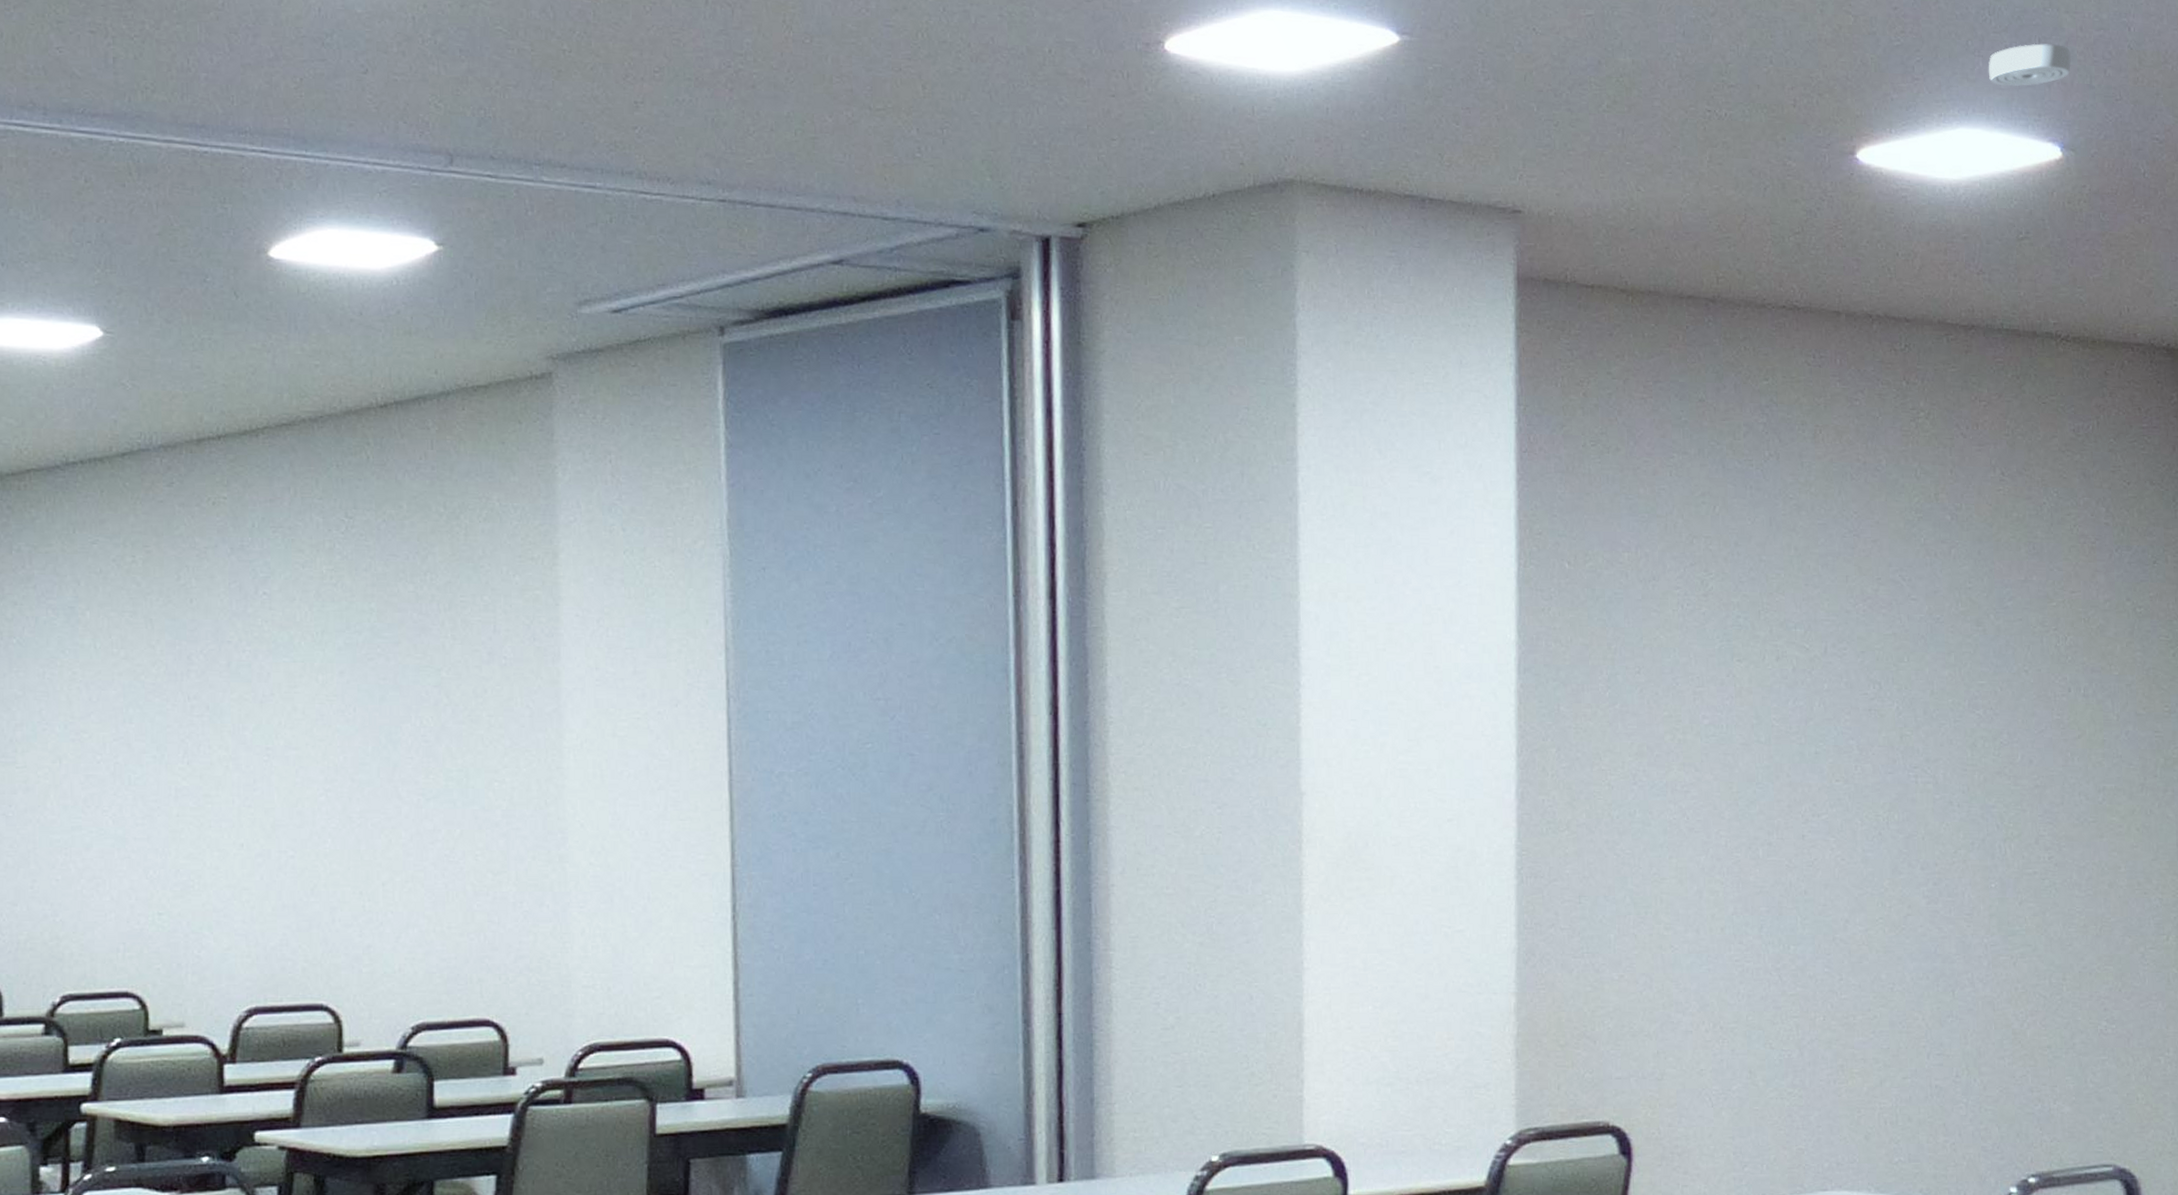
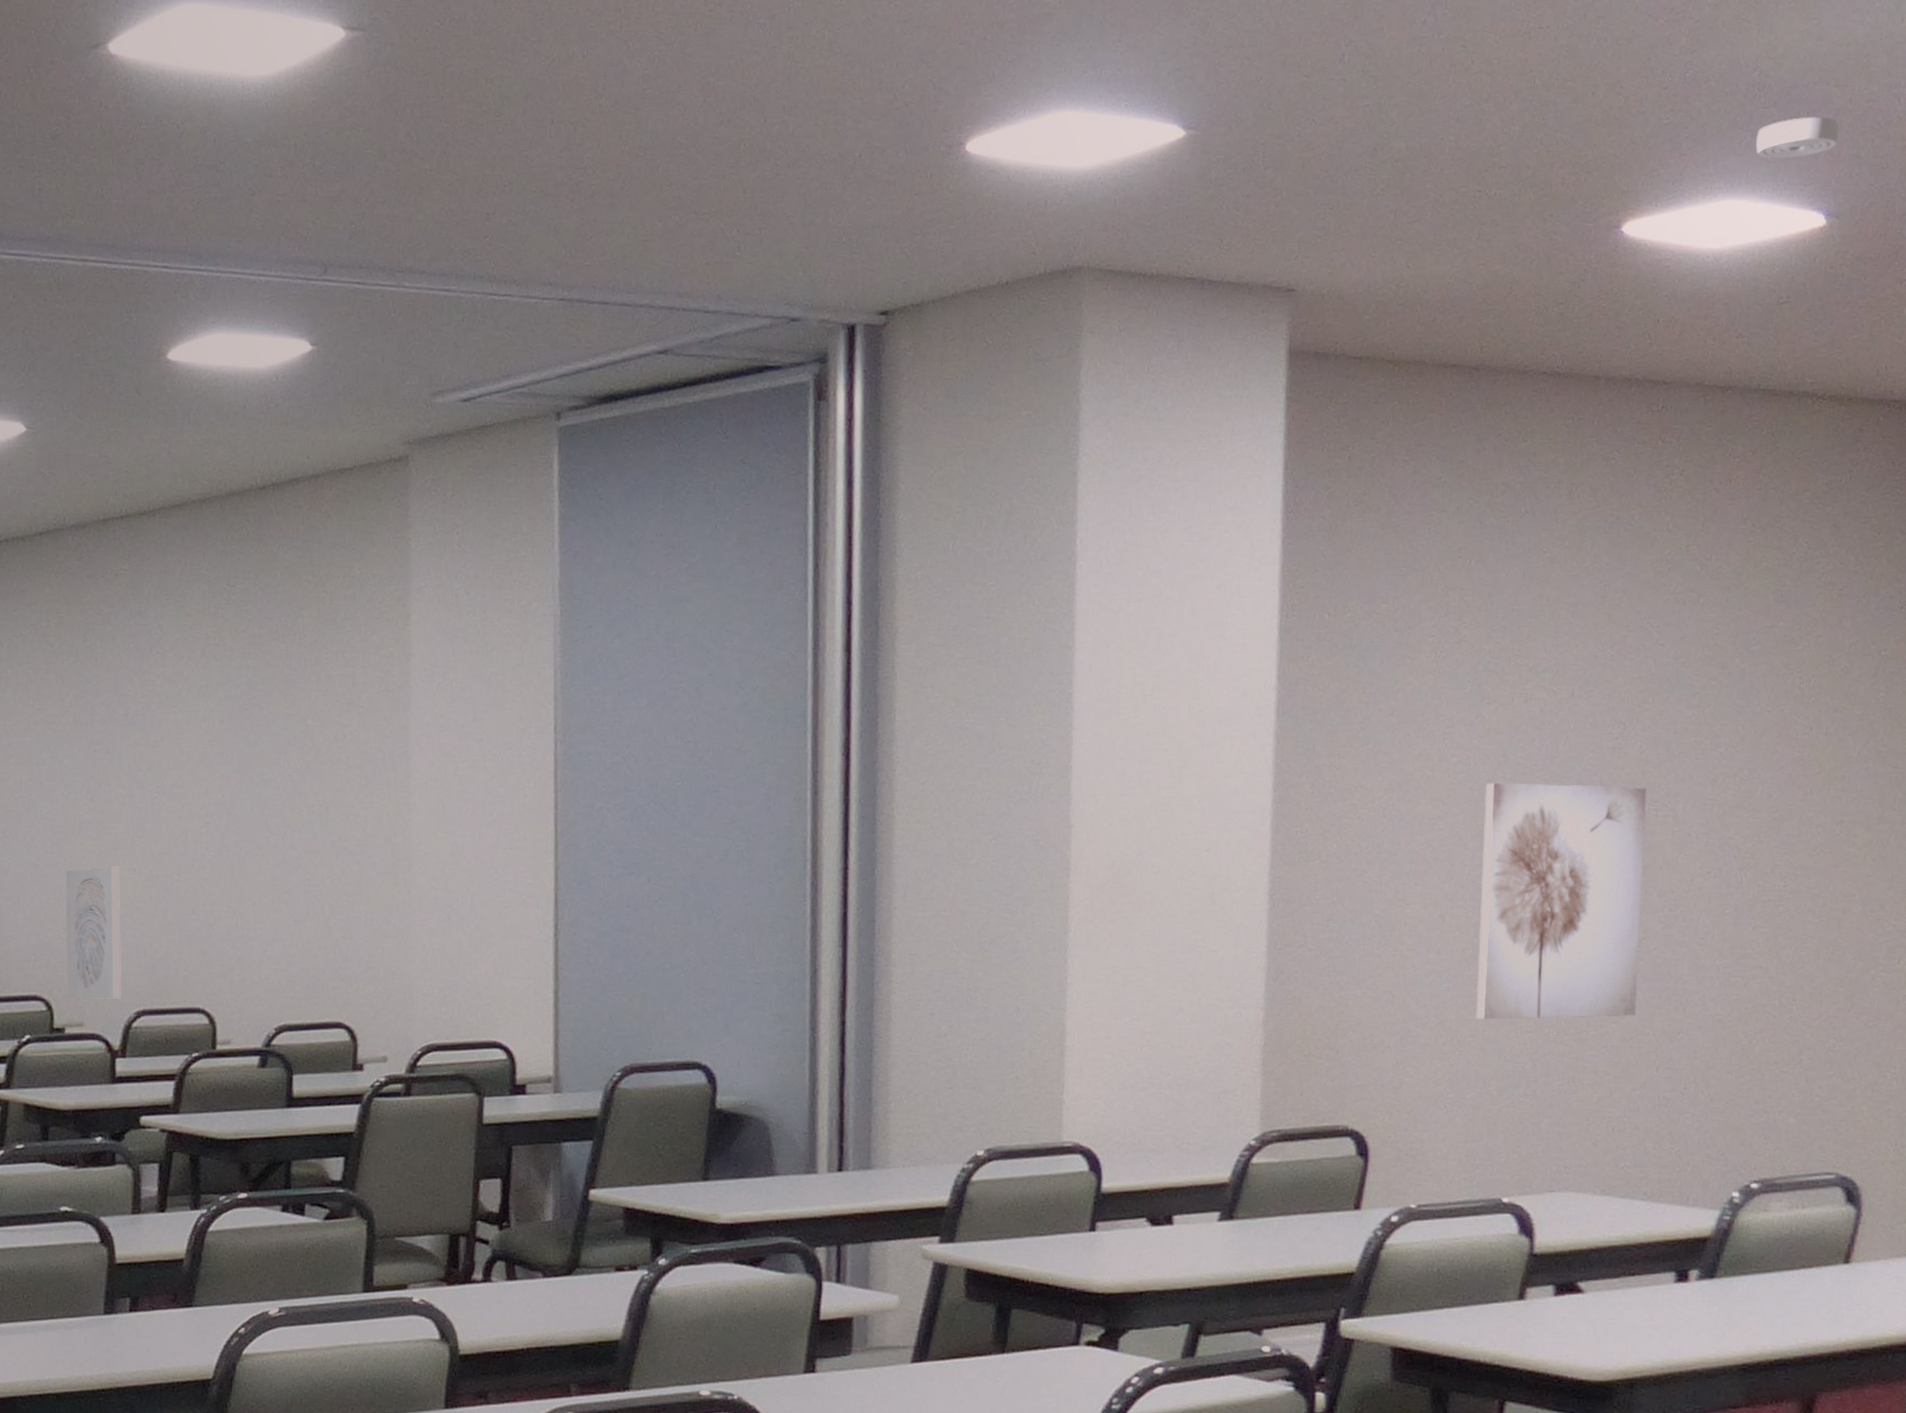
wall art: none [159,841,229,995] -> present [65,866,121,999]
wall art: none [1738,746,1906,1004] -> present [1476,782,1647,1020]

